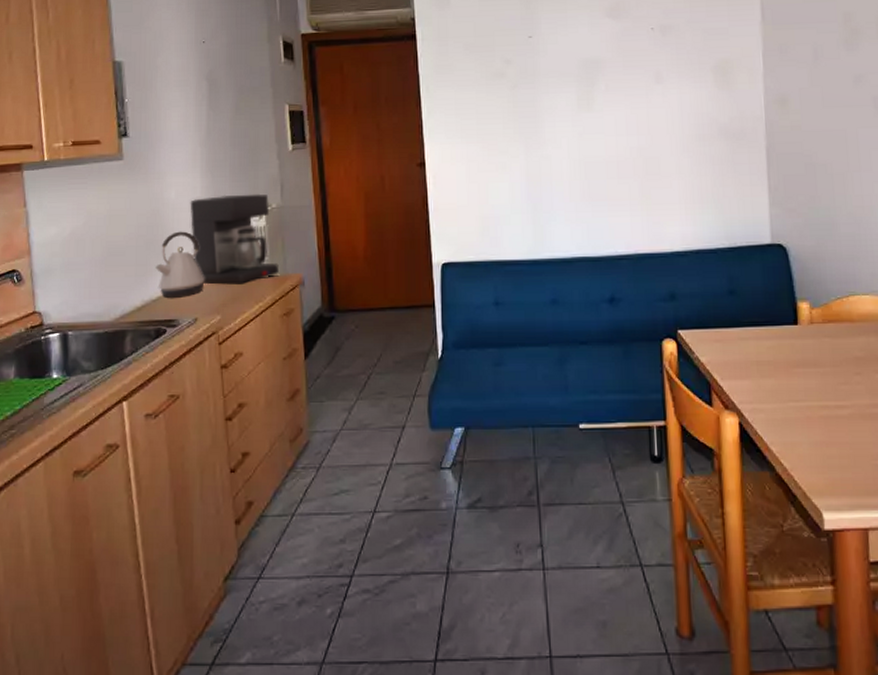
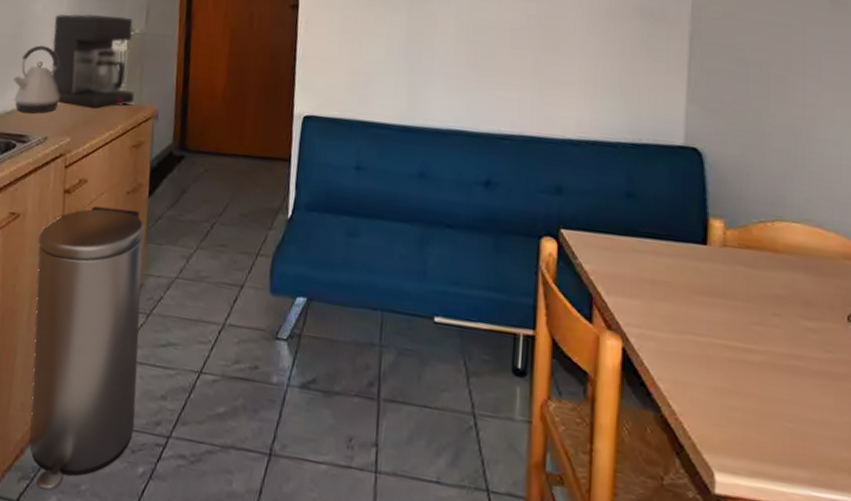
pedal bin: none [201,374,318,648] -> present [29,206,145,490]

